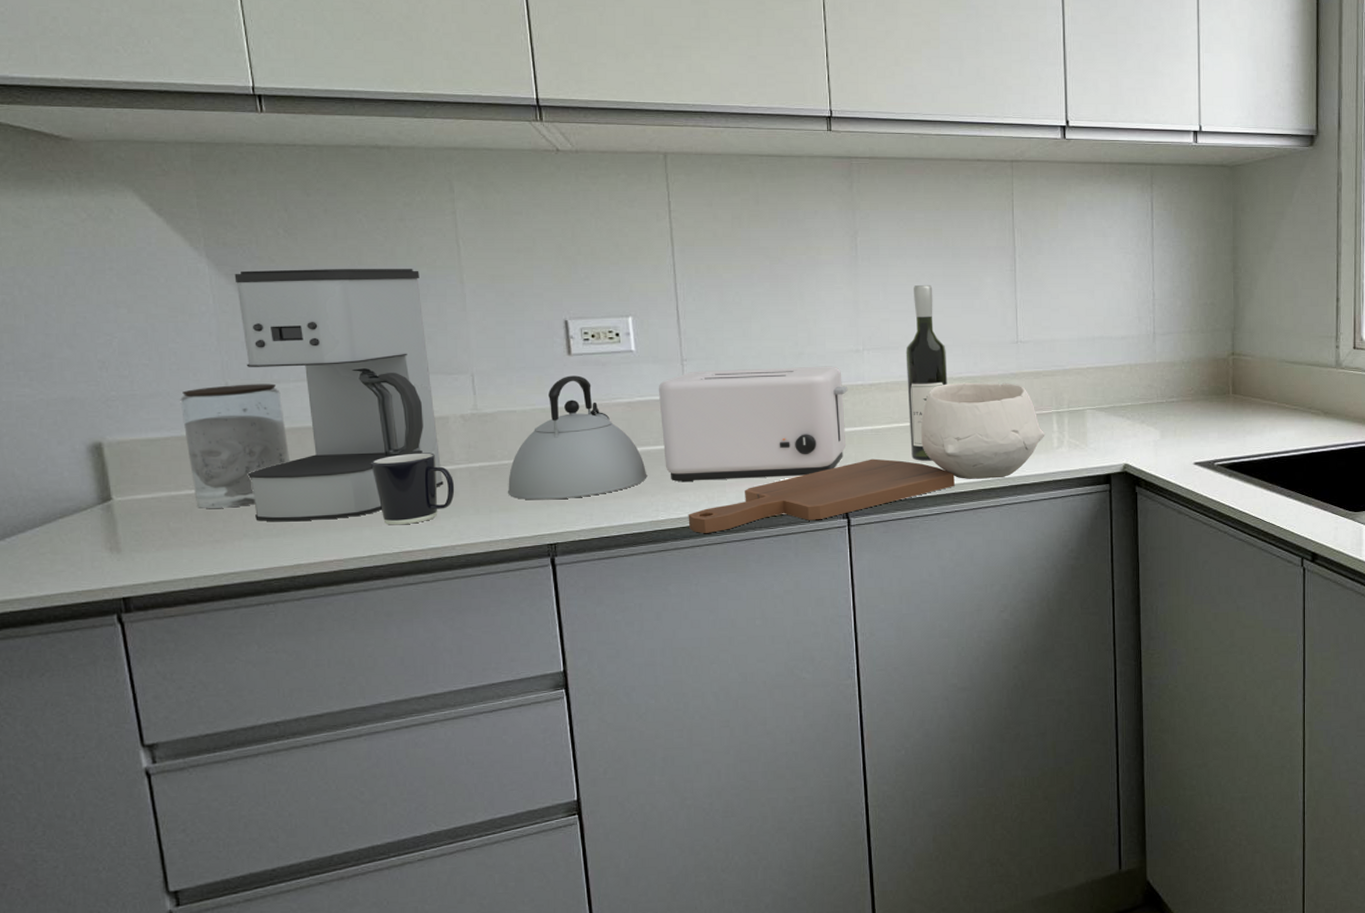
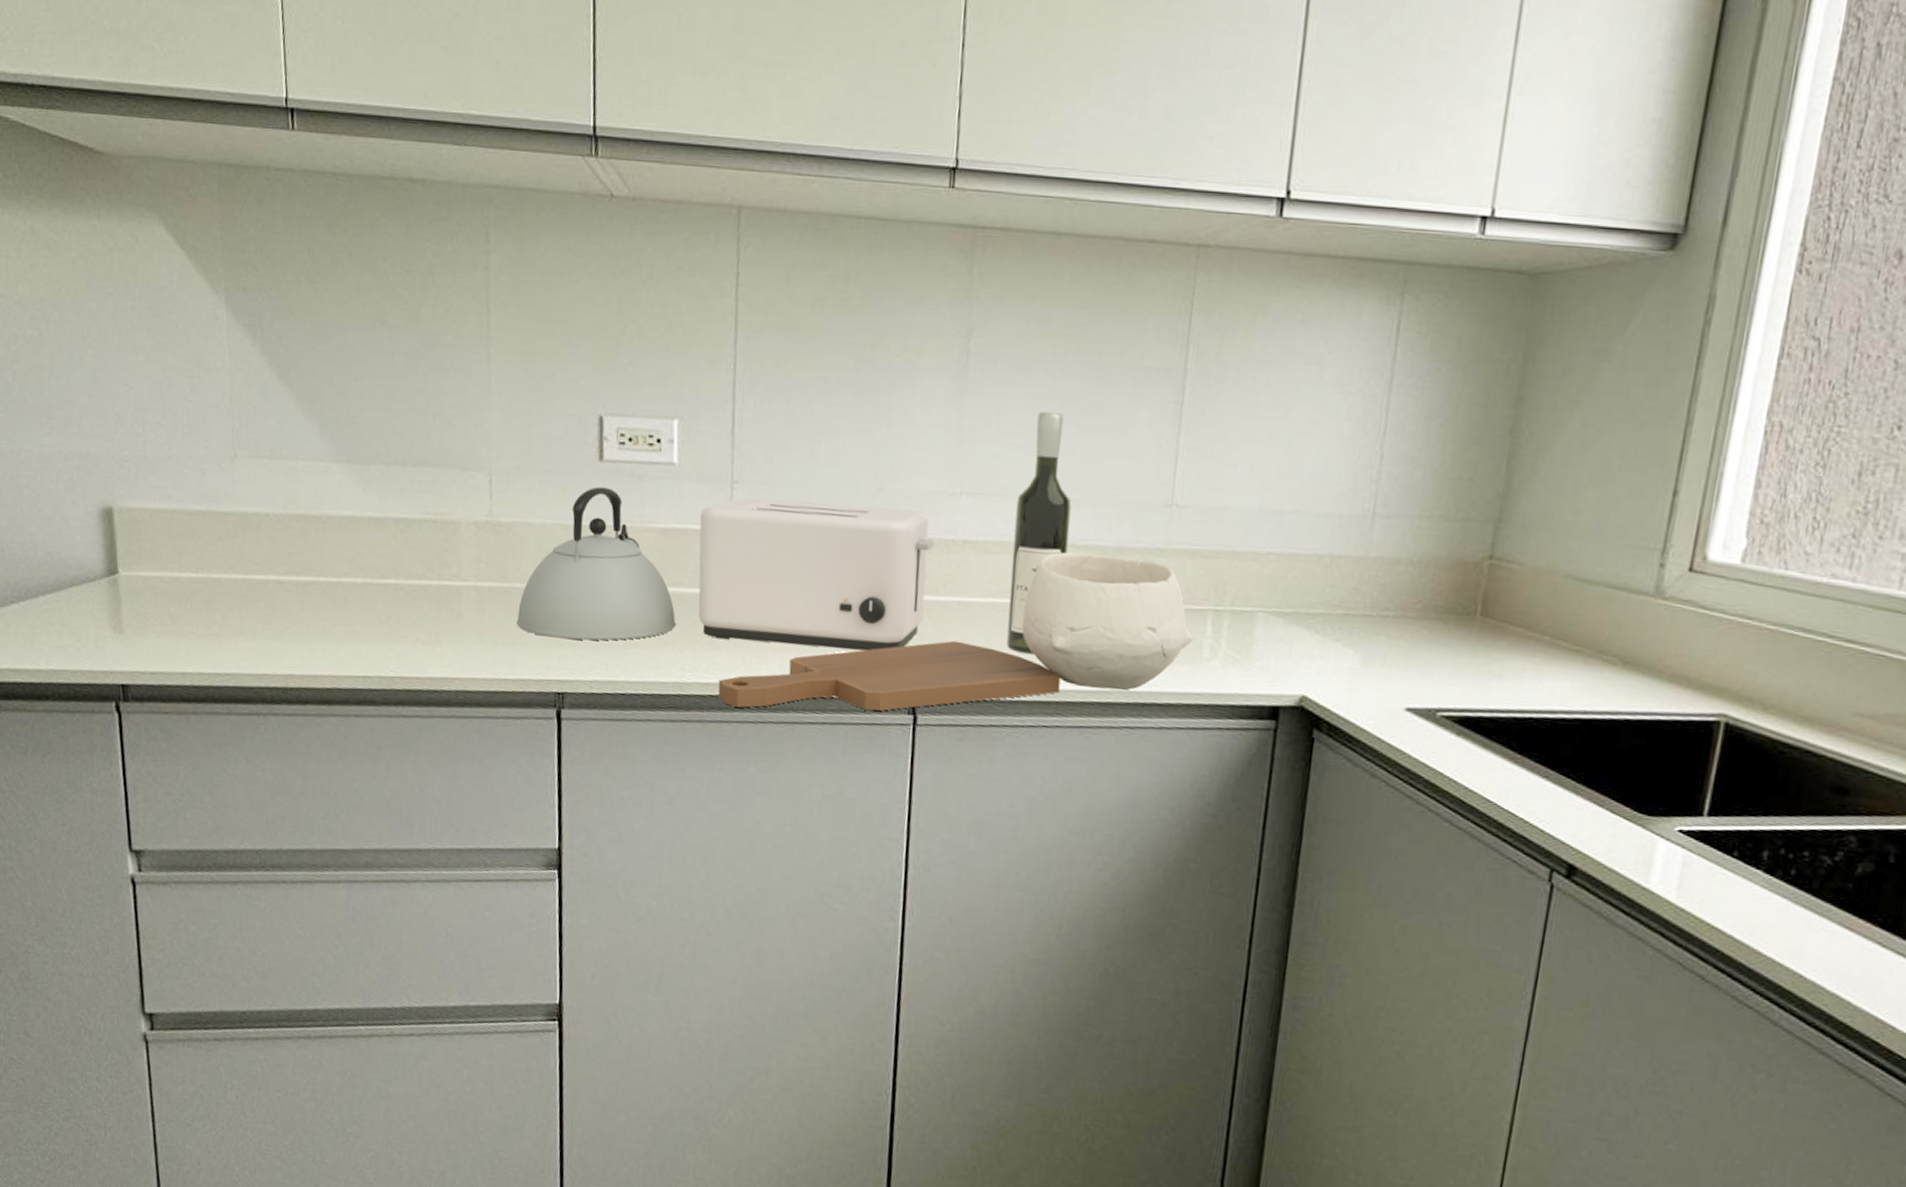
jar: present [180,383,291,508] -> none [189,456,293,599]
coffee maker: present [234,269,444,522] -> none [250,322,449,628]
mug: present [370,453,455,525] -> none [373,560,460,646]

